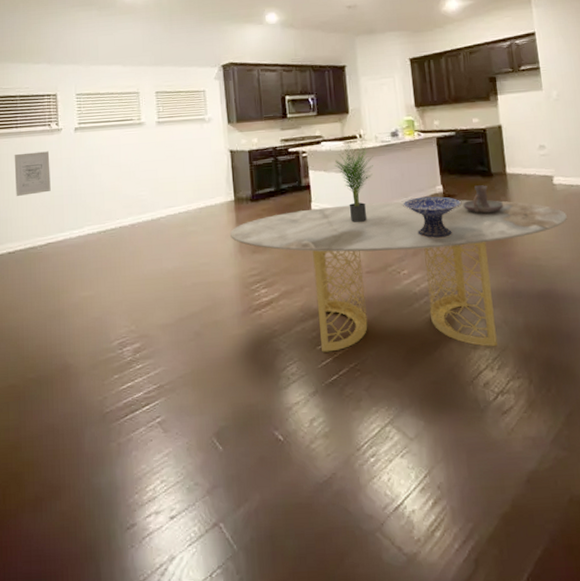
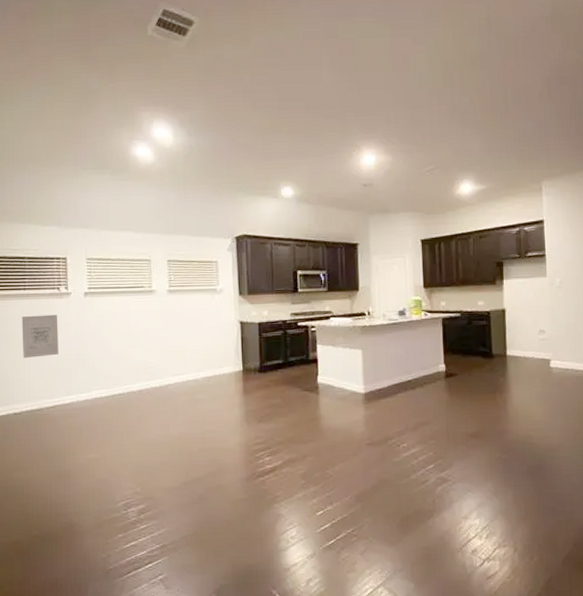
dining table: present [230,199,567,353] -> none [237,377,560,518]
potted plant: present [335,143,374,223] -> none [342,320,381,397]
decorative bowl: present [403,196,462,238] -> none [406,374,463,414]
candle holder: present [462,185,504,213] -> none [463,365,502,392]

